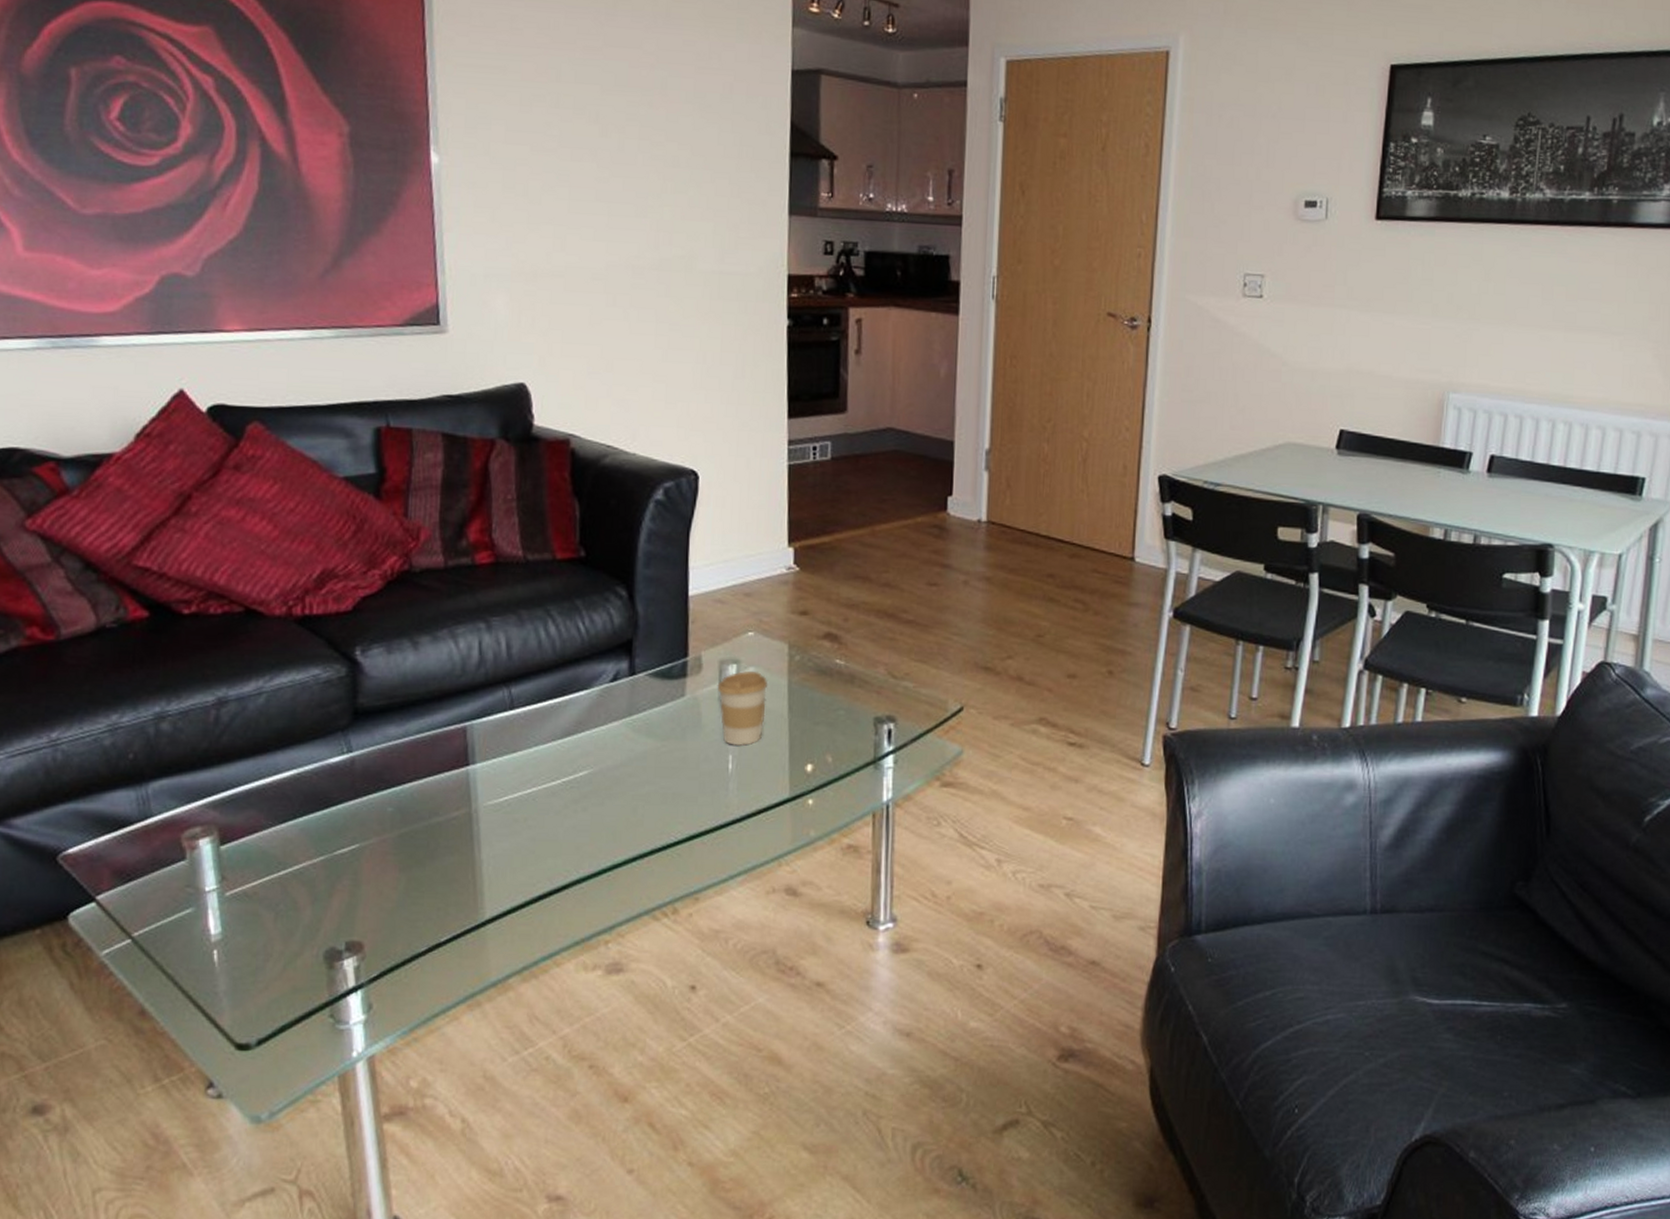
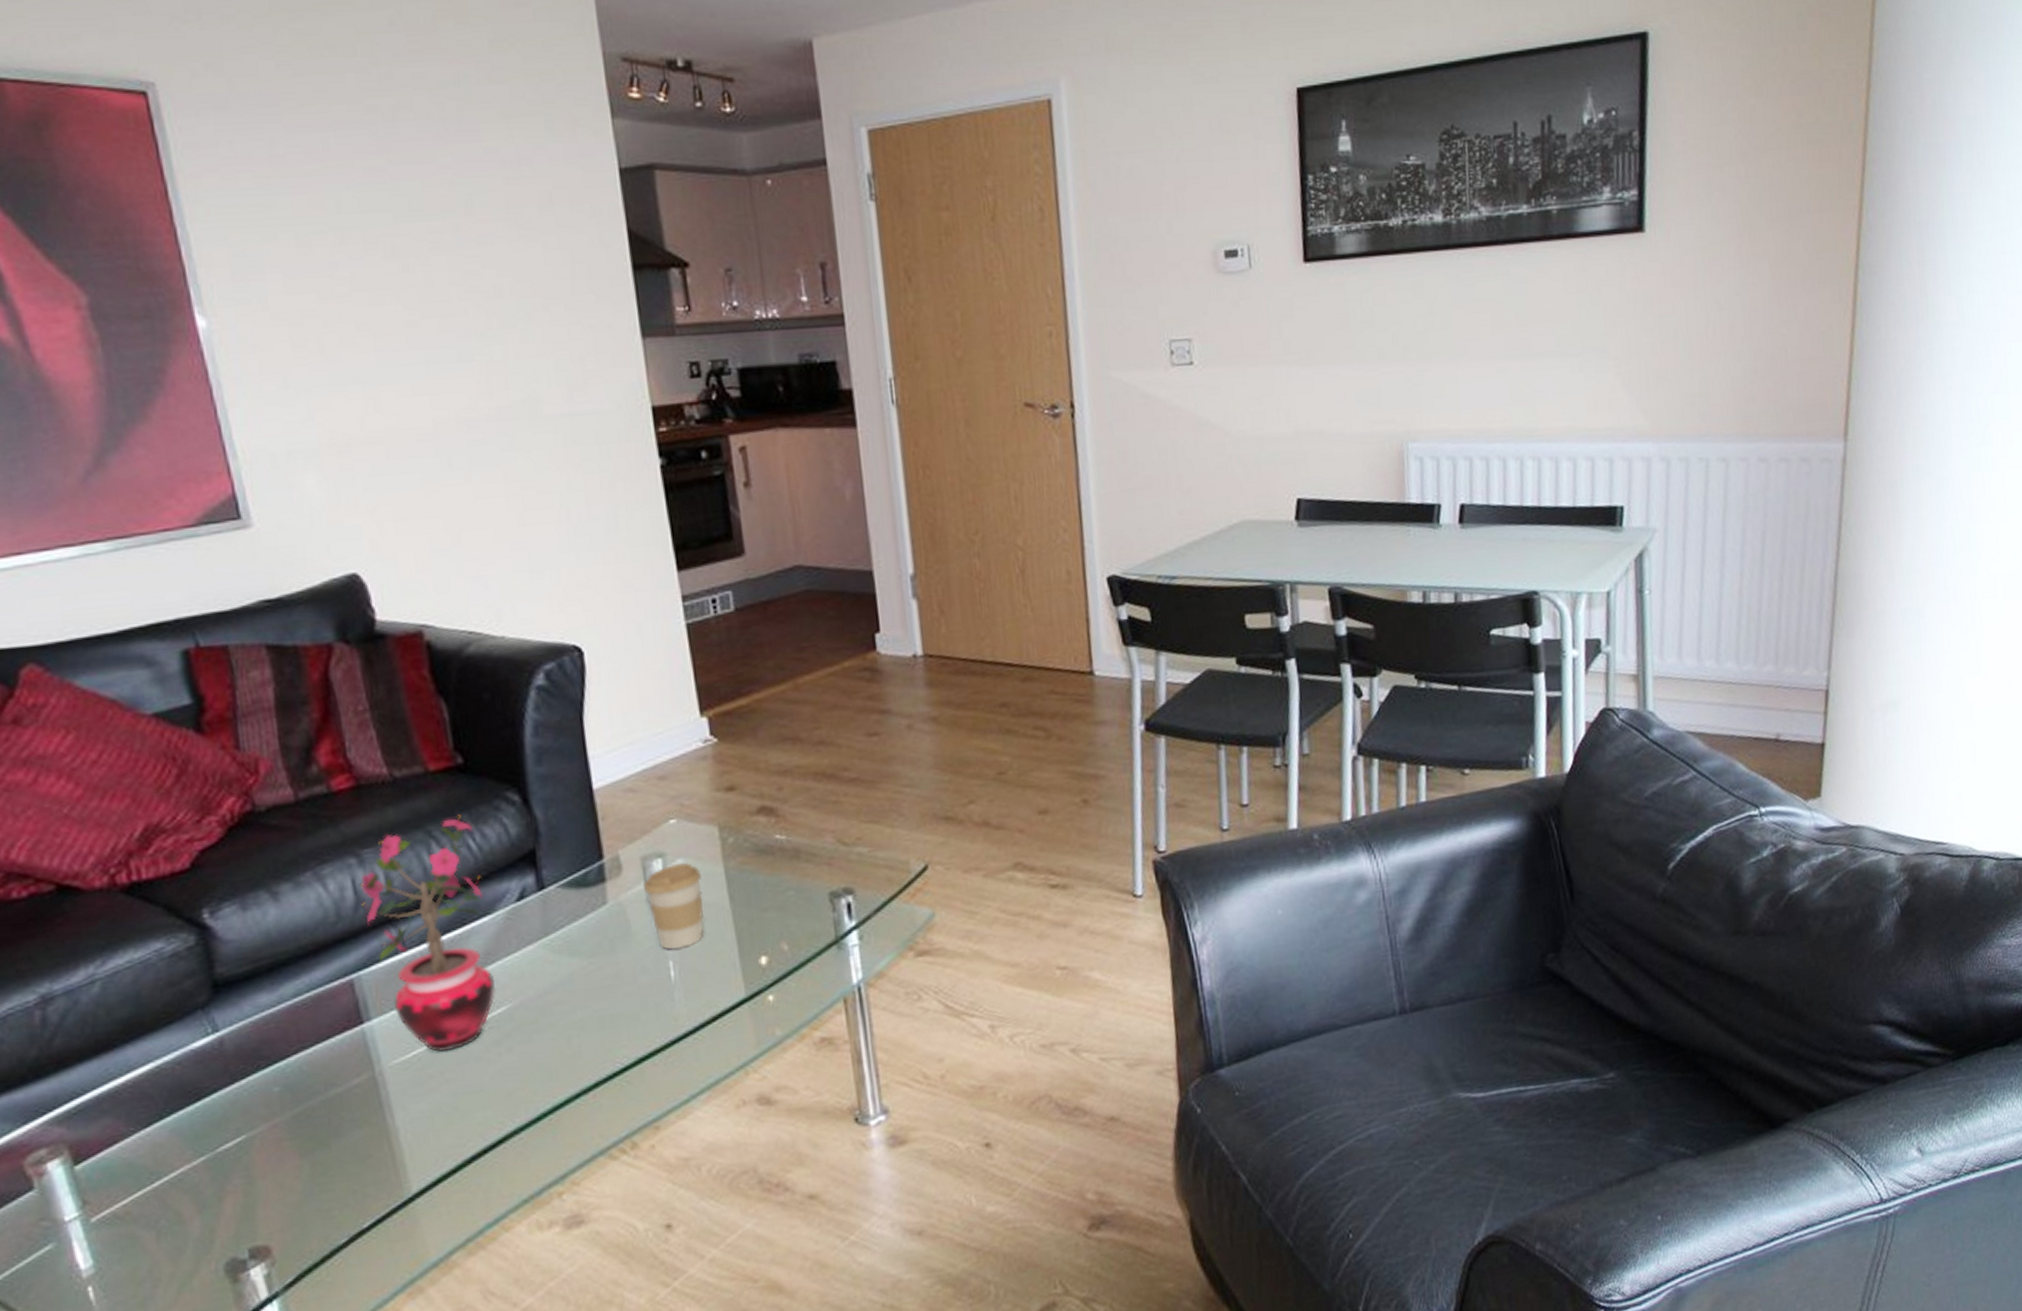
potted plant: none [483,600,584,802] -> present [358,814,495,1053]

